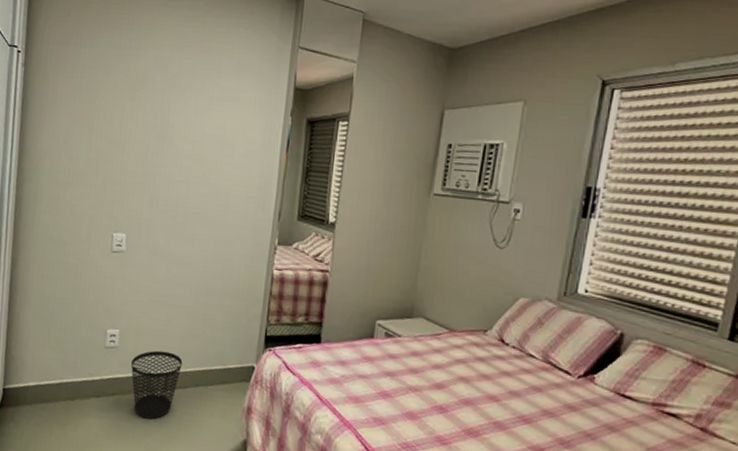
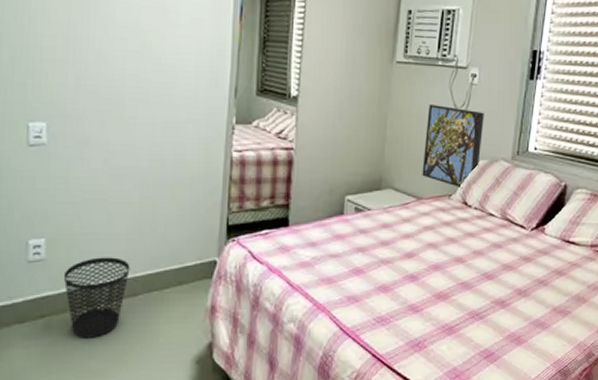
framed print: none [456,238,527,326] -> present [422,105,484,189]

